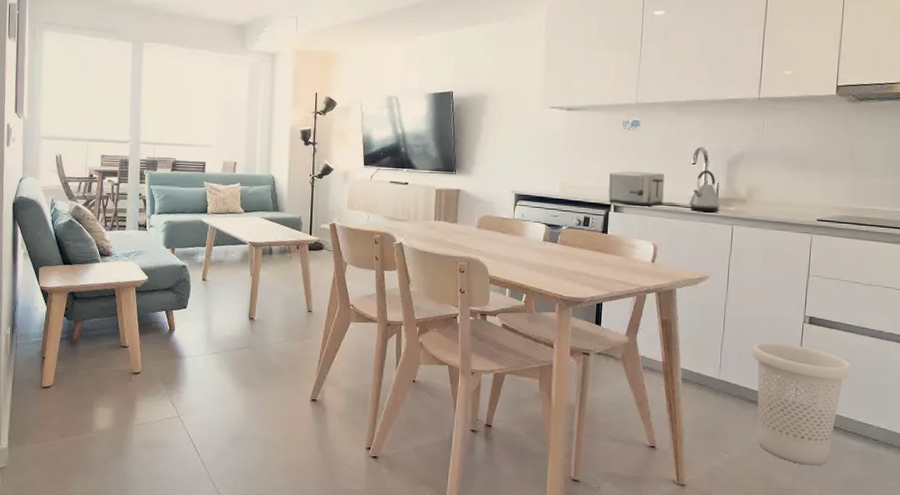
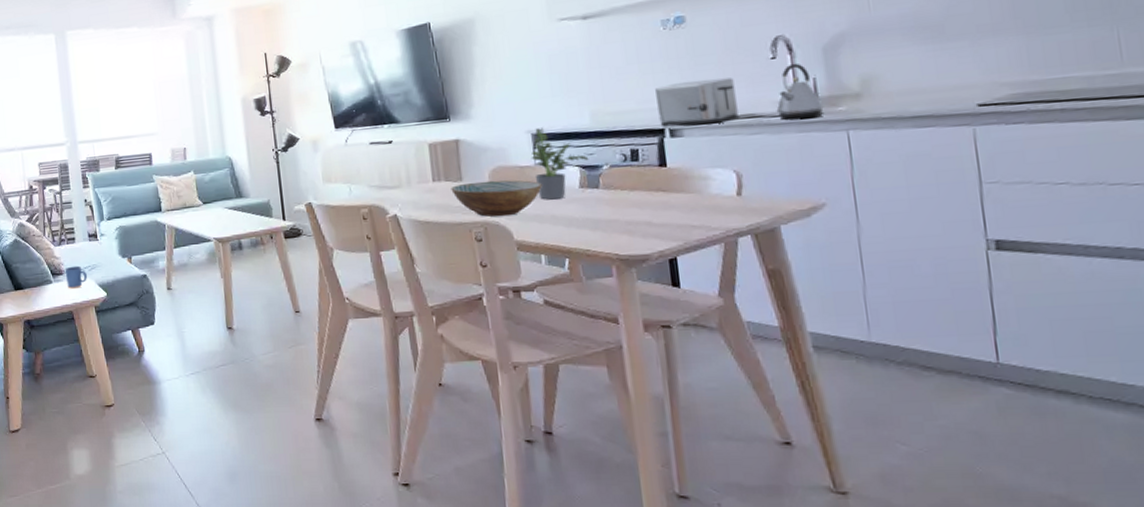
mug: none [112,250,133,270] -> present [64,265,88,289]
bowl: none [447,225,516,256] -> present [451,180,542,217]
potted plant: none [511,190,554,247] -> present [531,128,589,200]
trash bin: present [752,342,853,466] -> none [913,281,1084,452]

